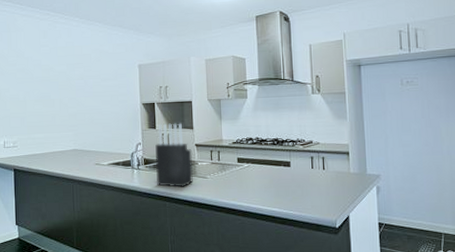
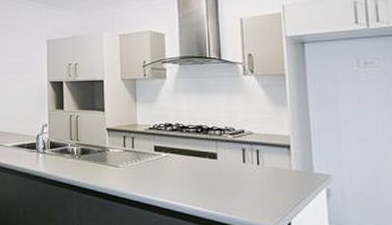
knife block: present [155,123,193,187] -> none [62,104,103,176]

